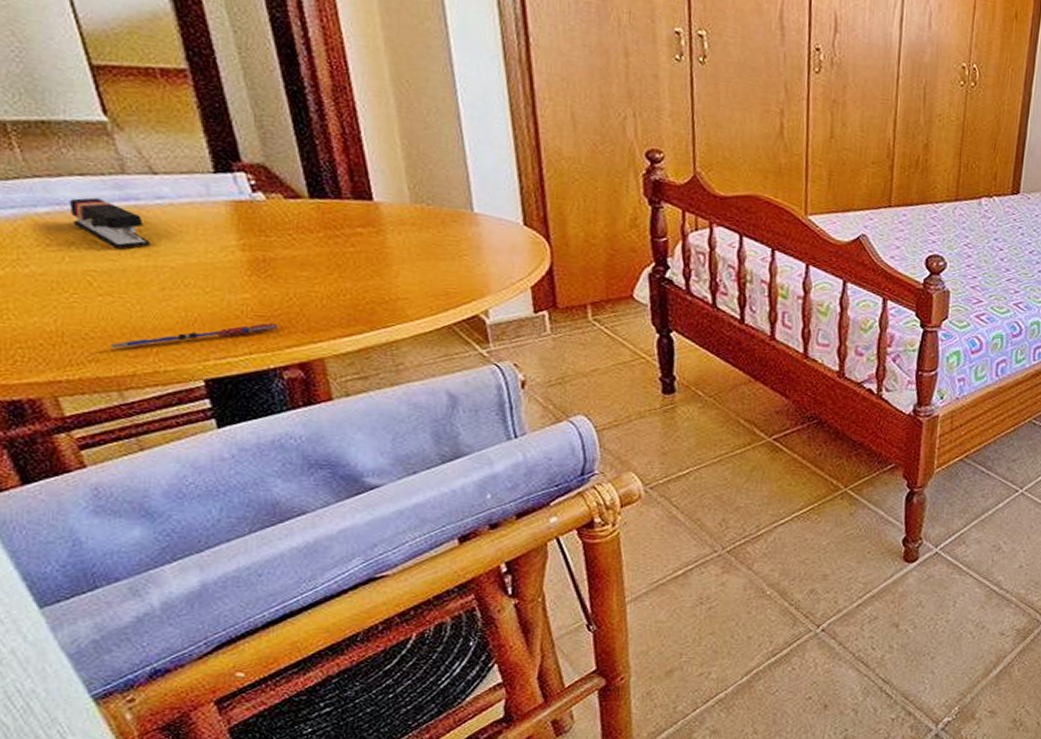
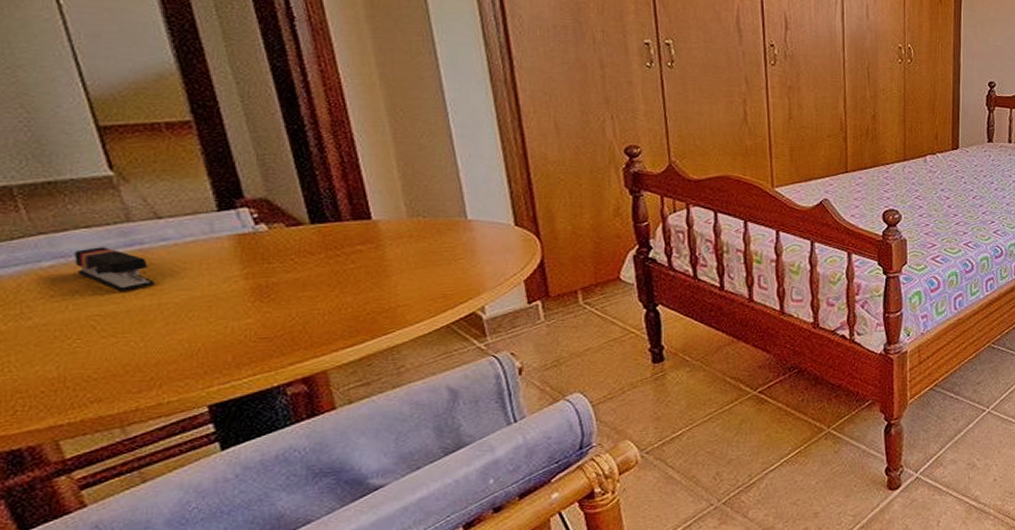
pen: present [111,323,279,350] -> none [114,344,282,388]

